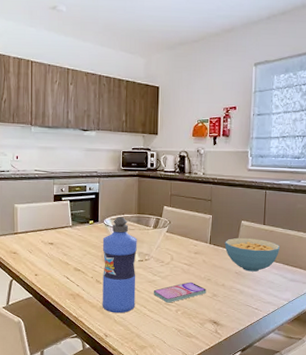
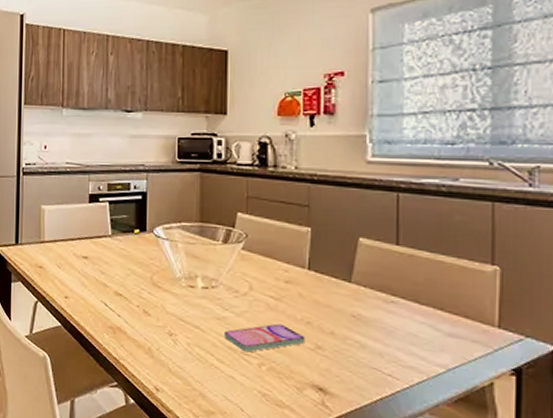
water bottle: present [102,217,137,313] -> none [151,225,200,360]
cereal bowl: present [225,237,281,272] -> none [332,262,428,317]

